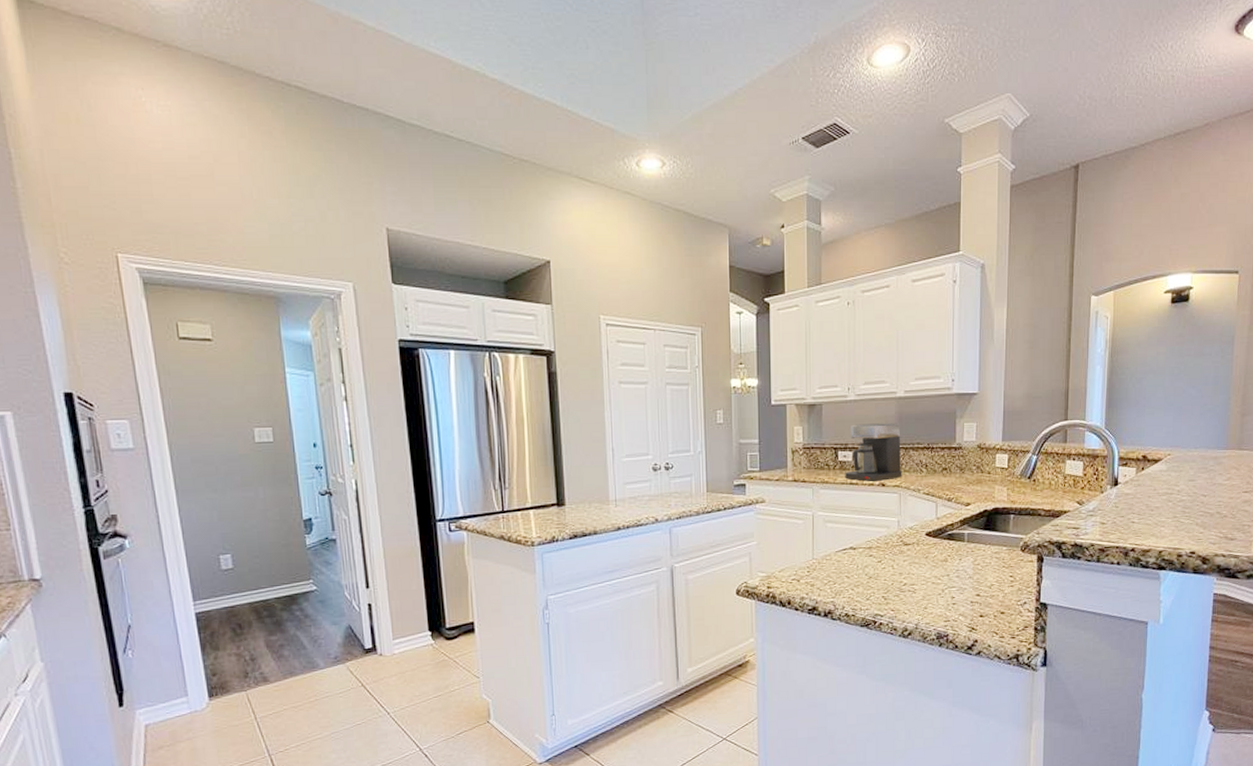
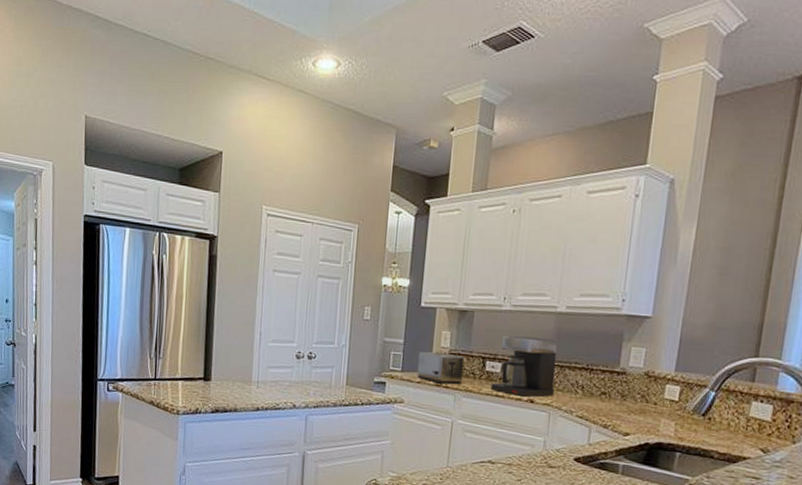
toaster: none [774,448,818,479] -> present [417,351,465,385]

